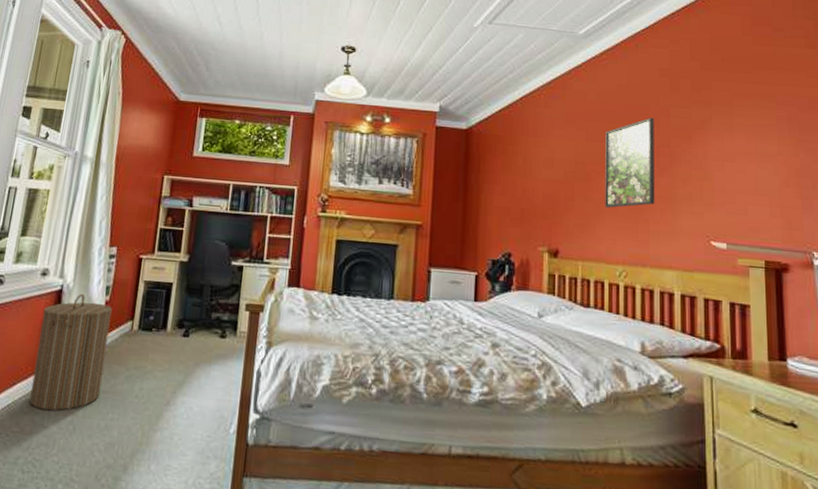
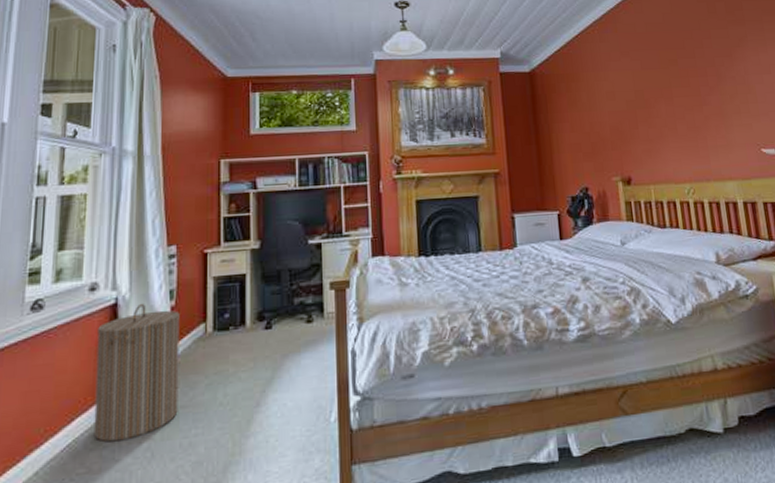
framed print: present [605,117,655,208] -> none [657,41,710,131]

